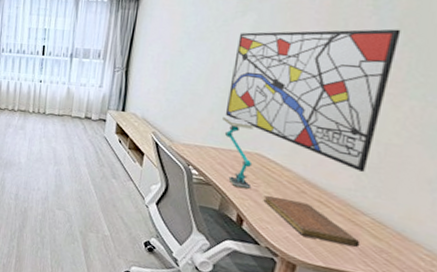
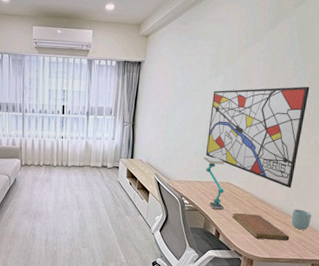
cup: none [363,203,401,237] -> present [291,209,311,230]

